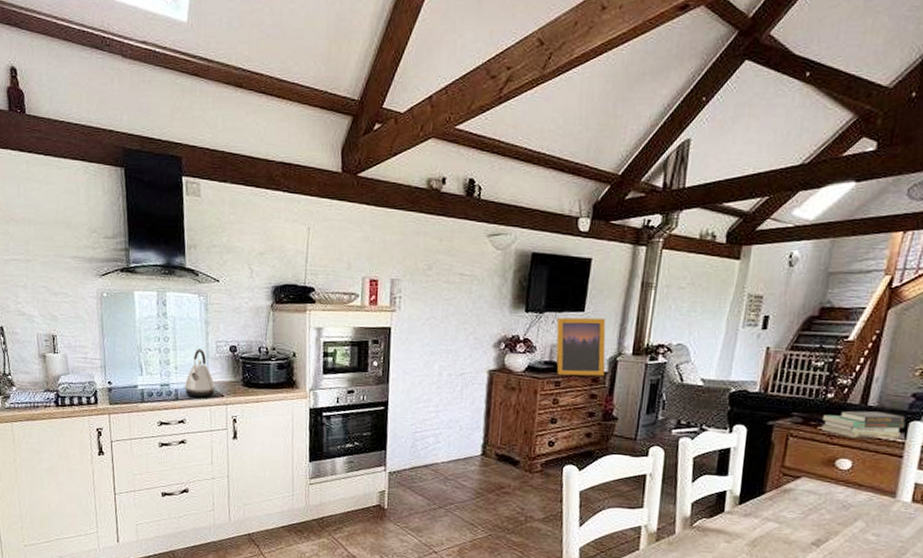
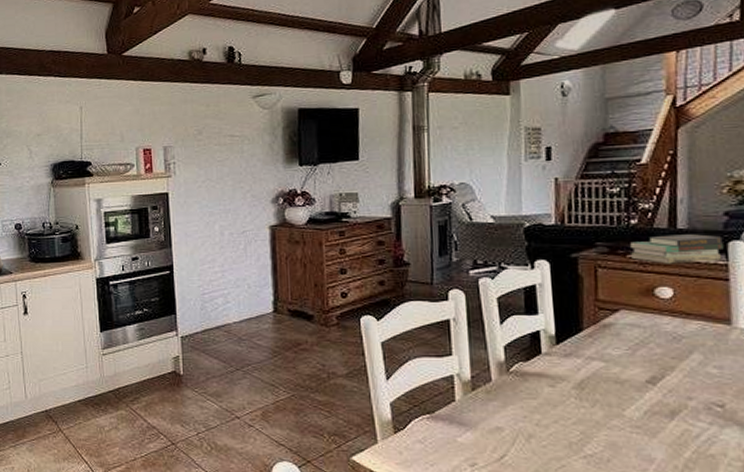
picture frame: present [556,317,606,377] -> none [333,165,390,225]

